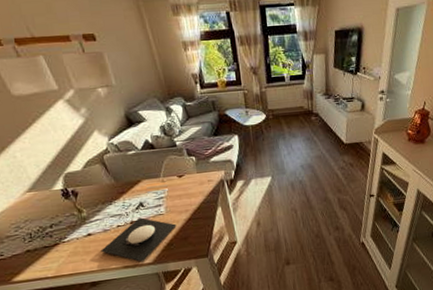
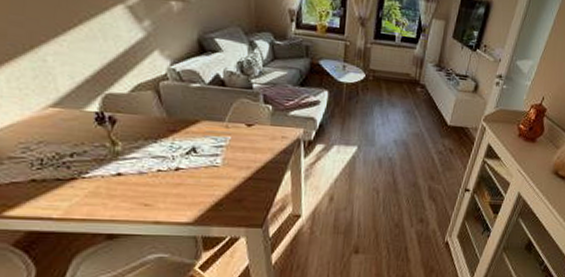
plate: present [101,217,177,262] -> none [129,165,232,219]

